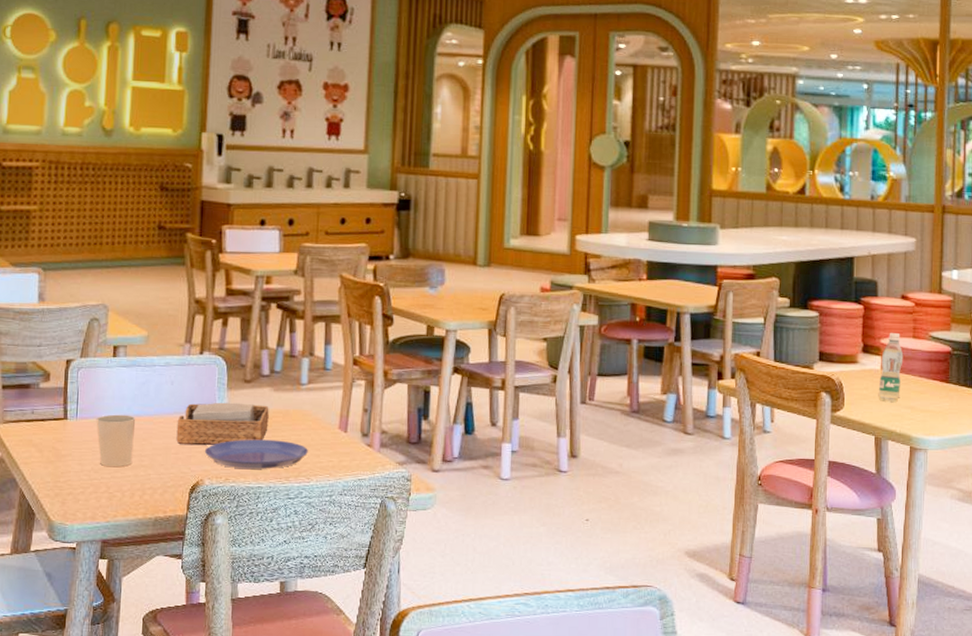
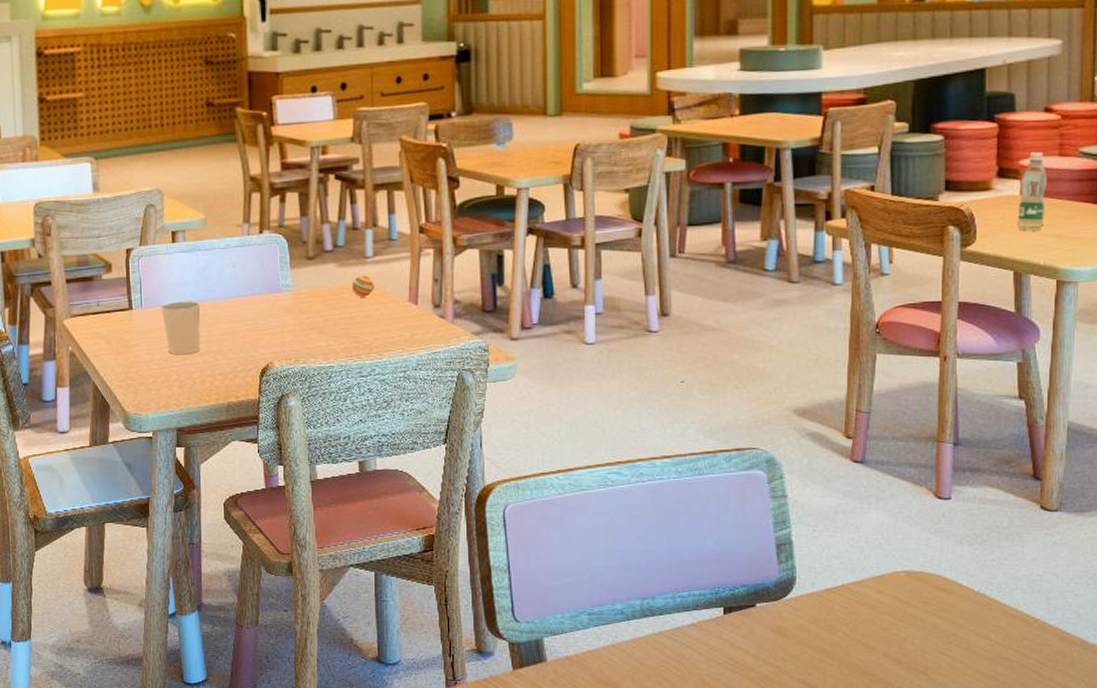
napkin holder: present [176,402,269,445] -> none [242,281,335,327]
plate: present [204,439,308,470] -> none [271,317,378,349]
toy ball: none [285,401,307,422] -> present [351,275,375,297]

